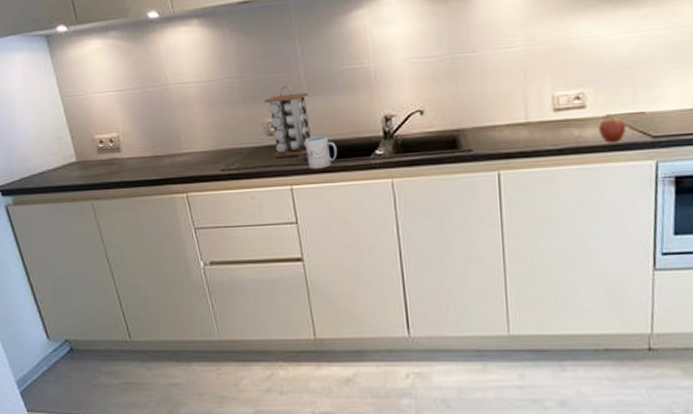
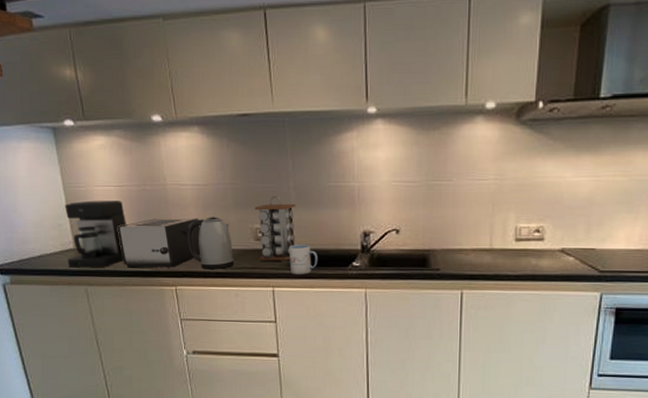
coffee maker: none [64,106,130,182] -> present [65,200,126,268]
toaster: none [120,117,211,177] -> present [117,218,201,268]
kettle: none [193,114,247,172] -> present [187,217,234,270]
fruit: present [599,115,627,143] -> none [554,249,578,274]

